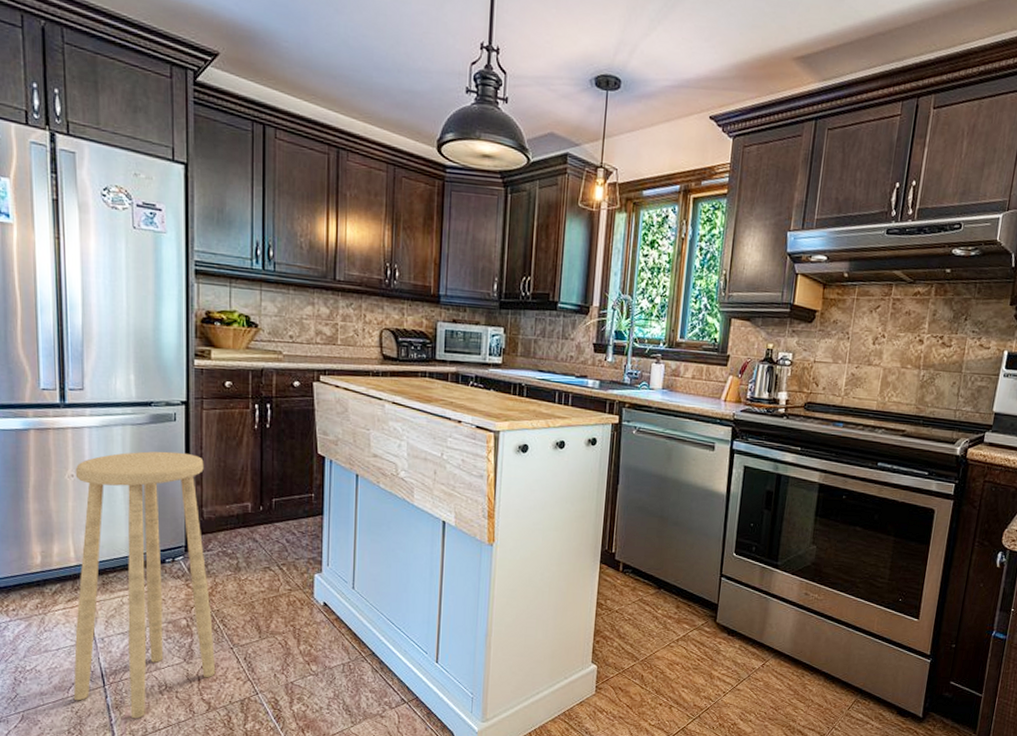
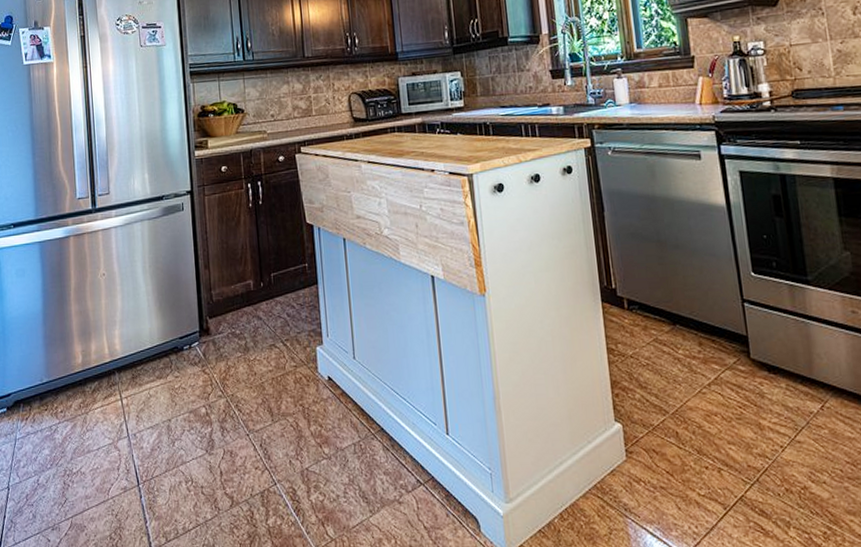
stool: present [73,451,216,719] -> none [105,239,236,520]

